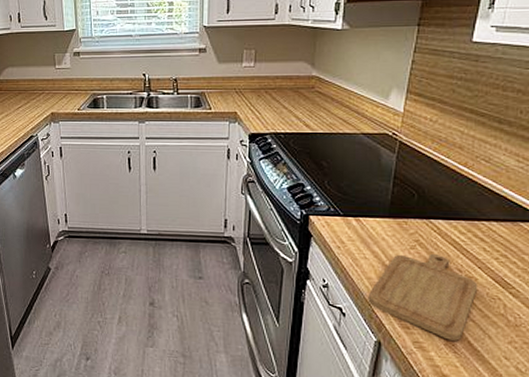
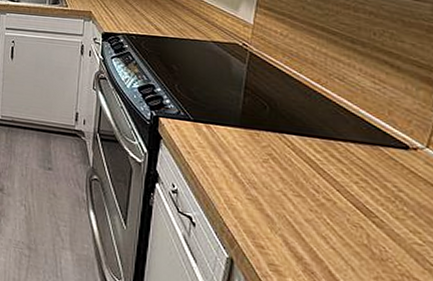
chopping board: present [368,253,478,341] -> none [219,166,338,269]

